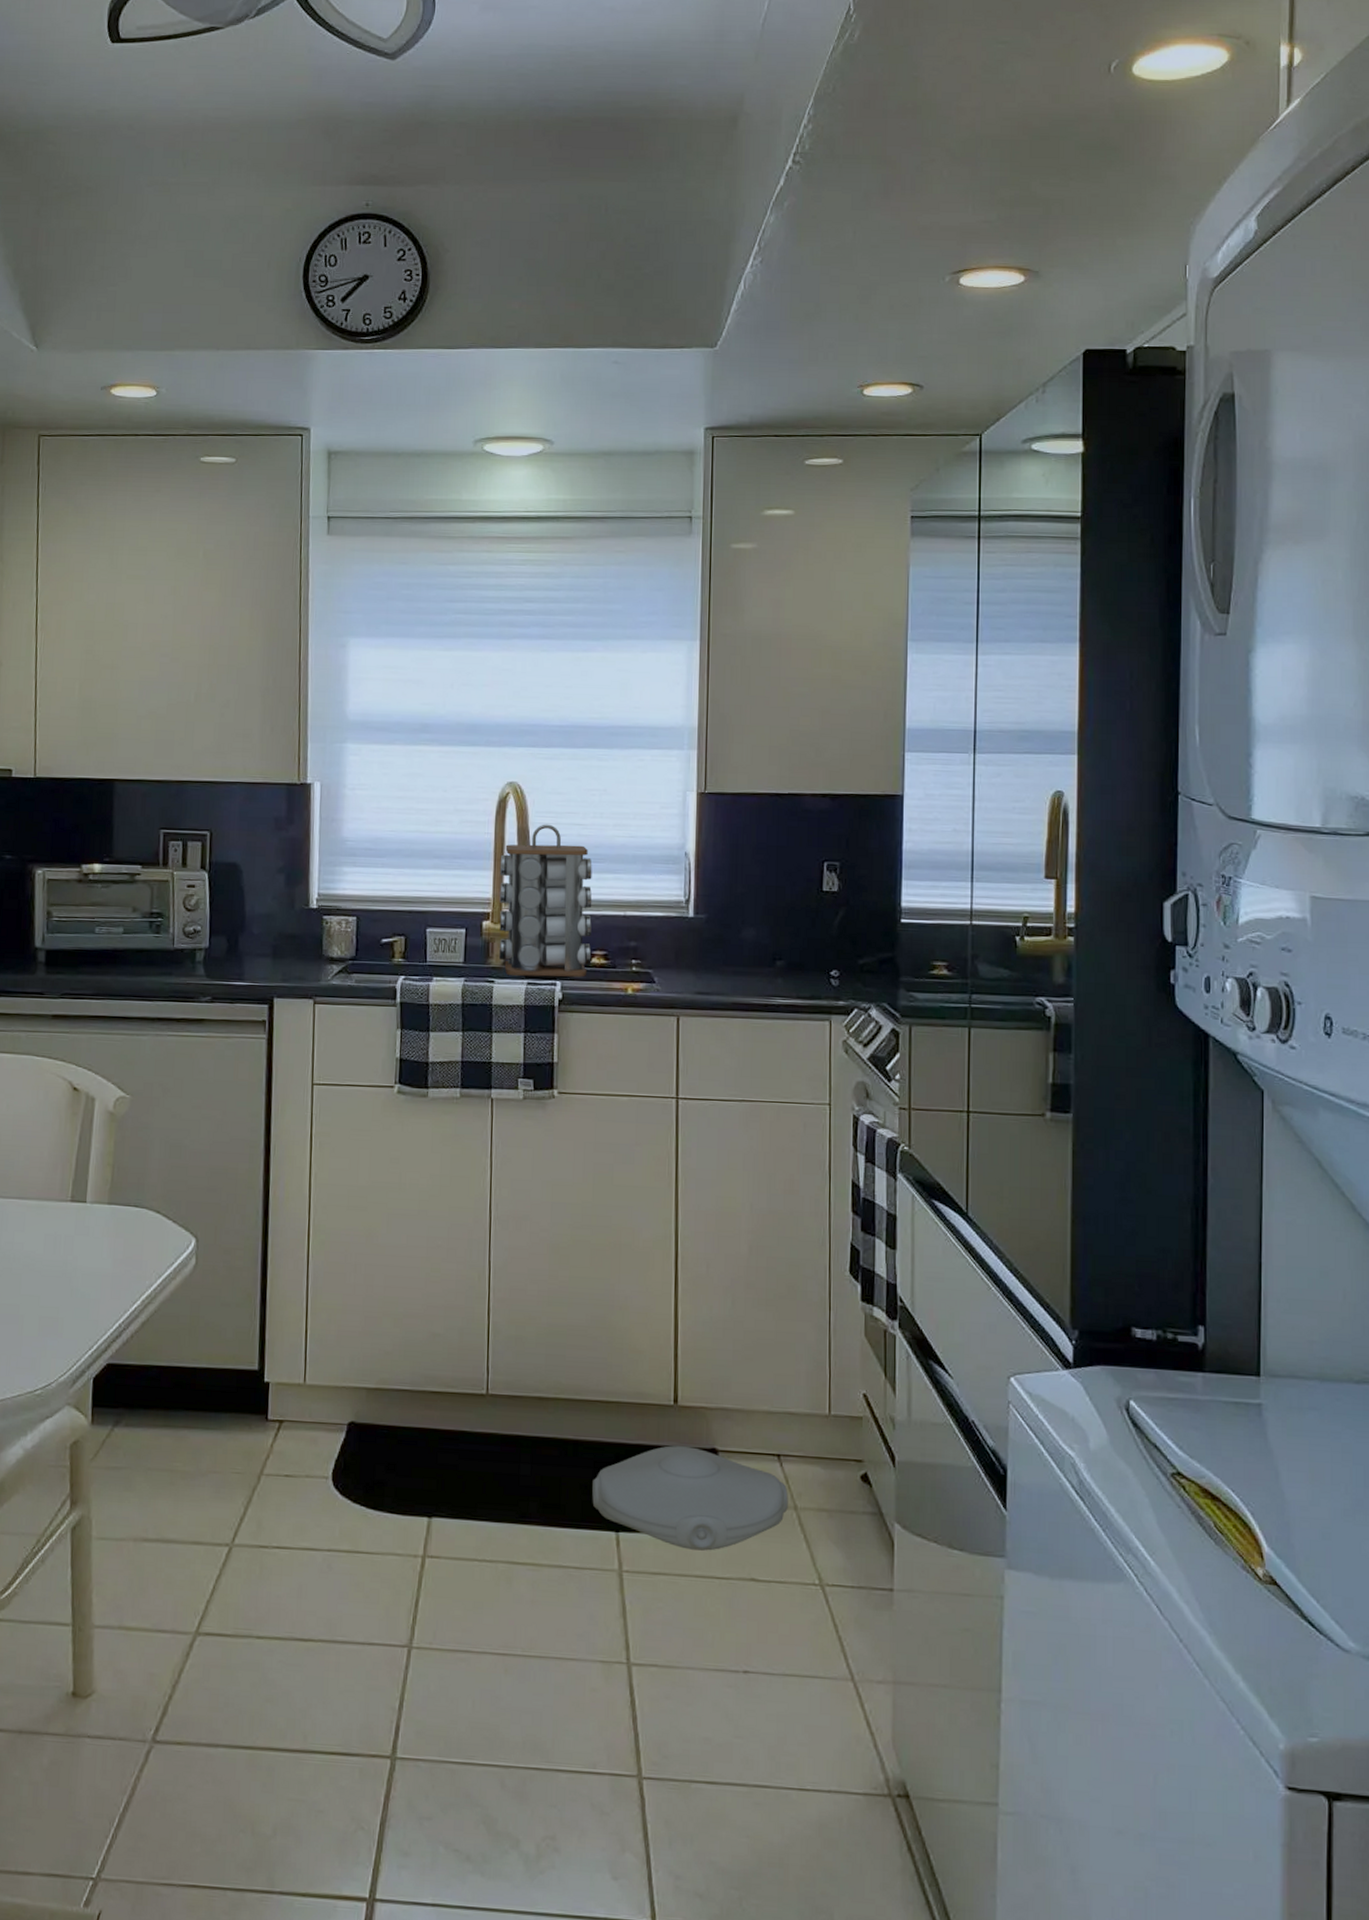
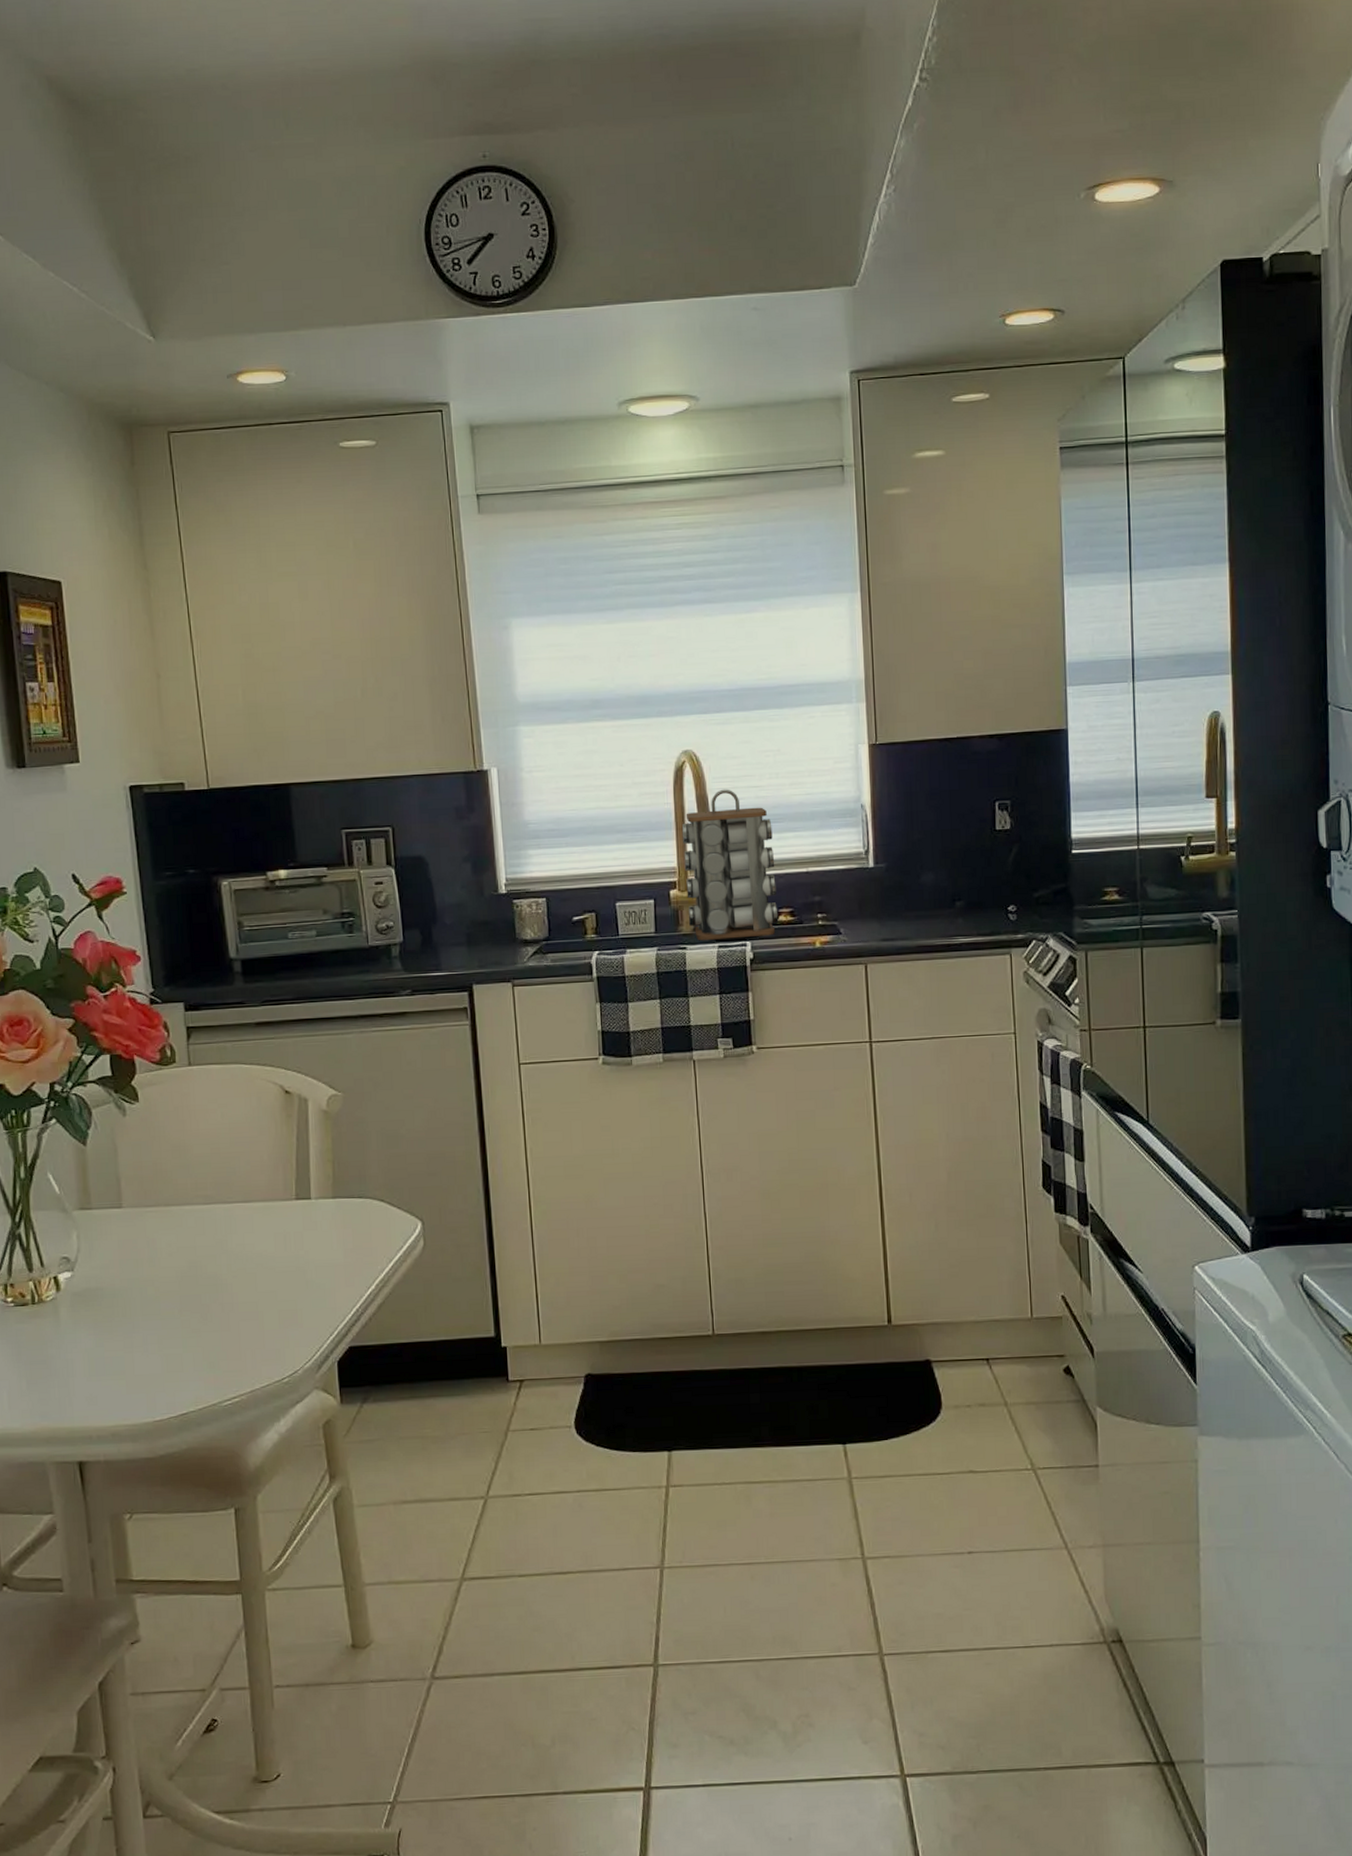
robot vacuum: present [592,1445,788,1551] -> none [818,1361,999,1452]

